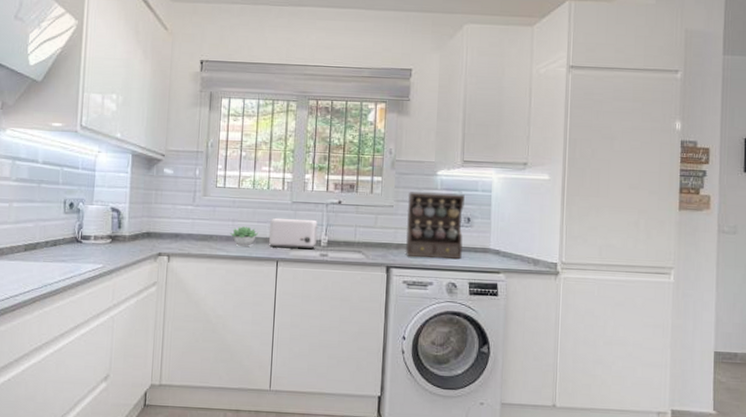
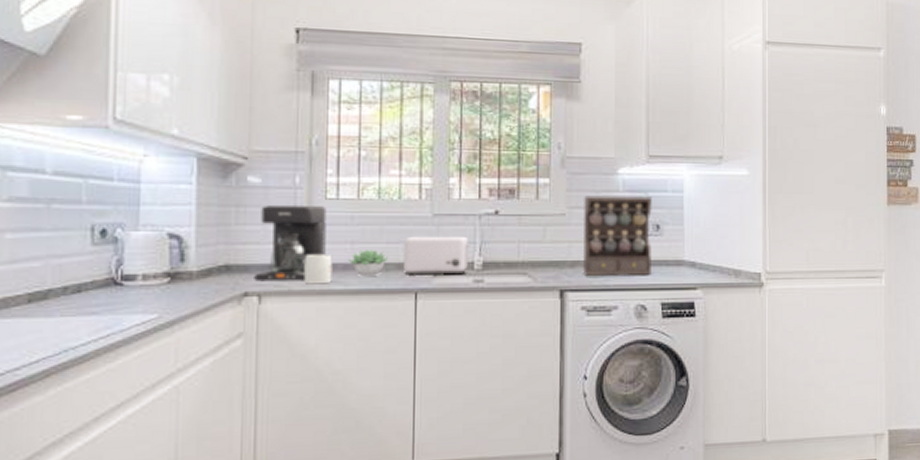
coffee maker: none [165,190,217,247] -> present [254,206,327,282]
mug: none [199,228,219,251] -> present [304,255,333,284]

